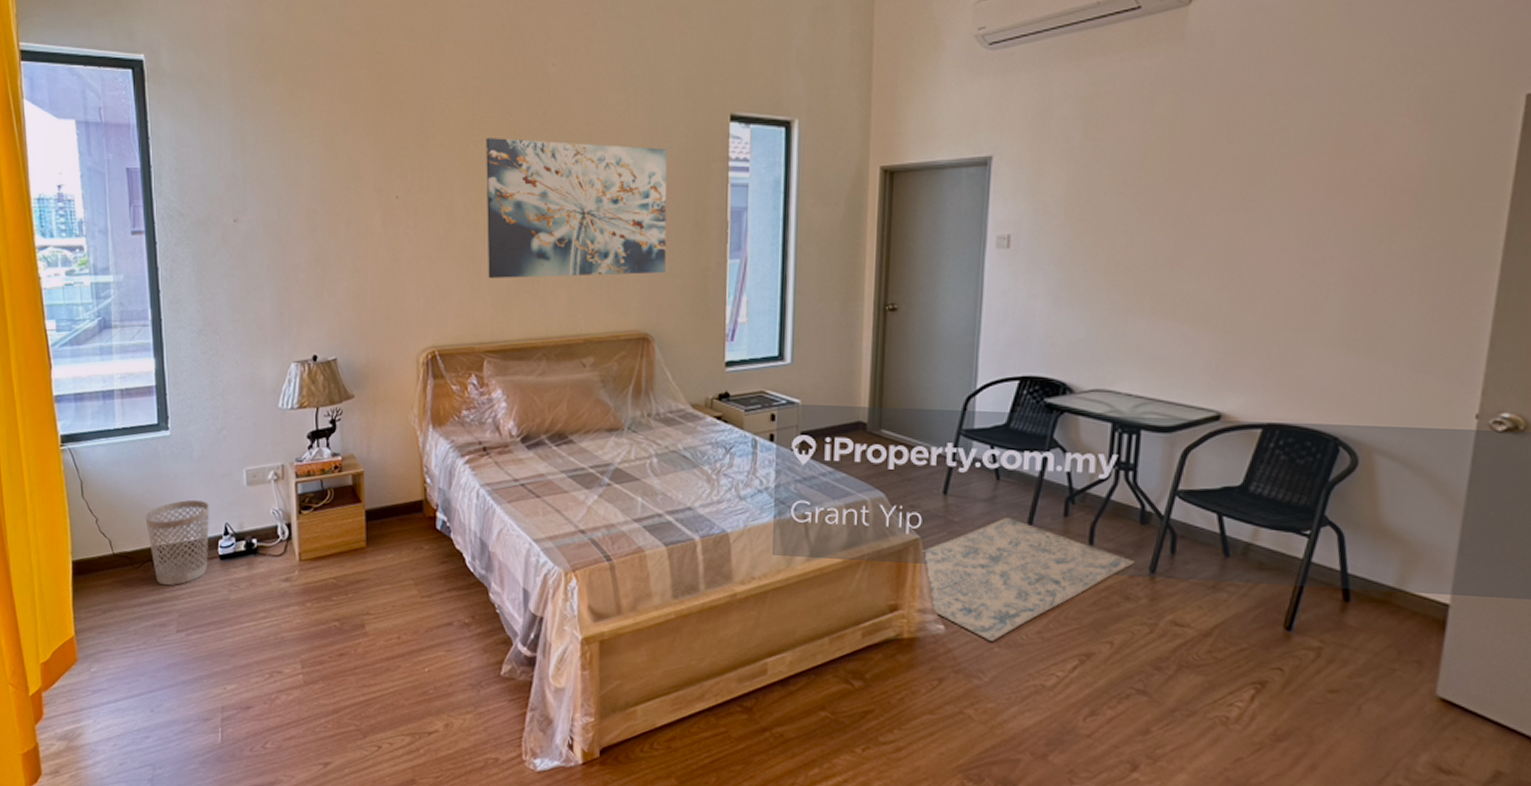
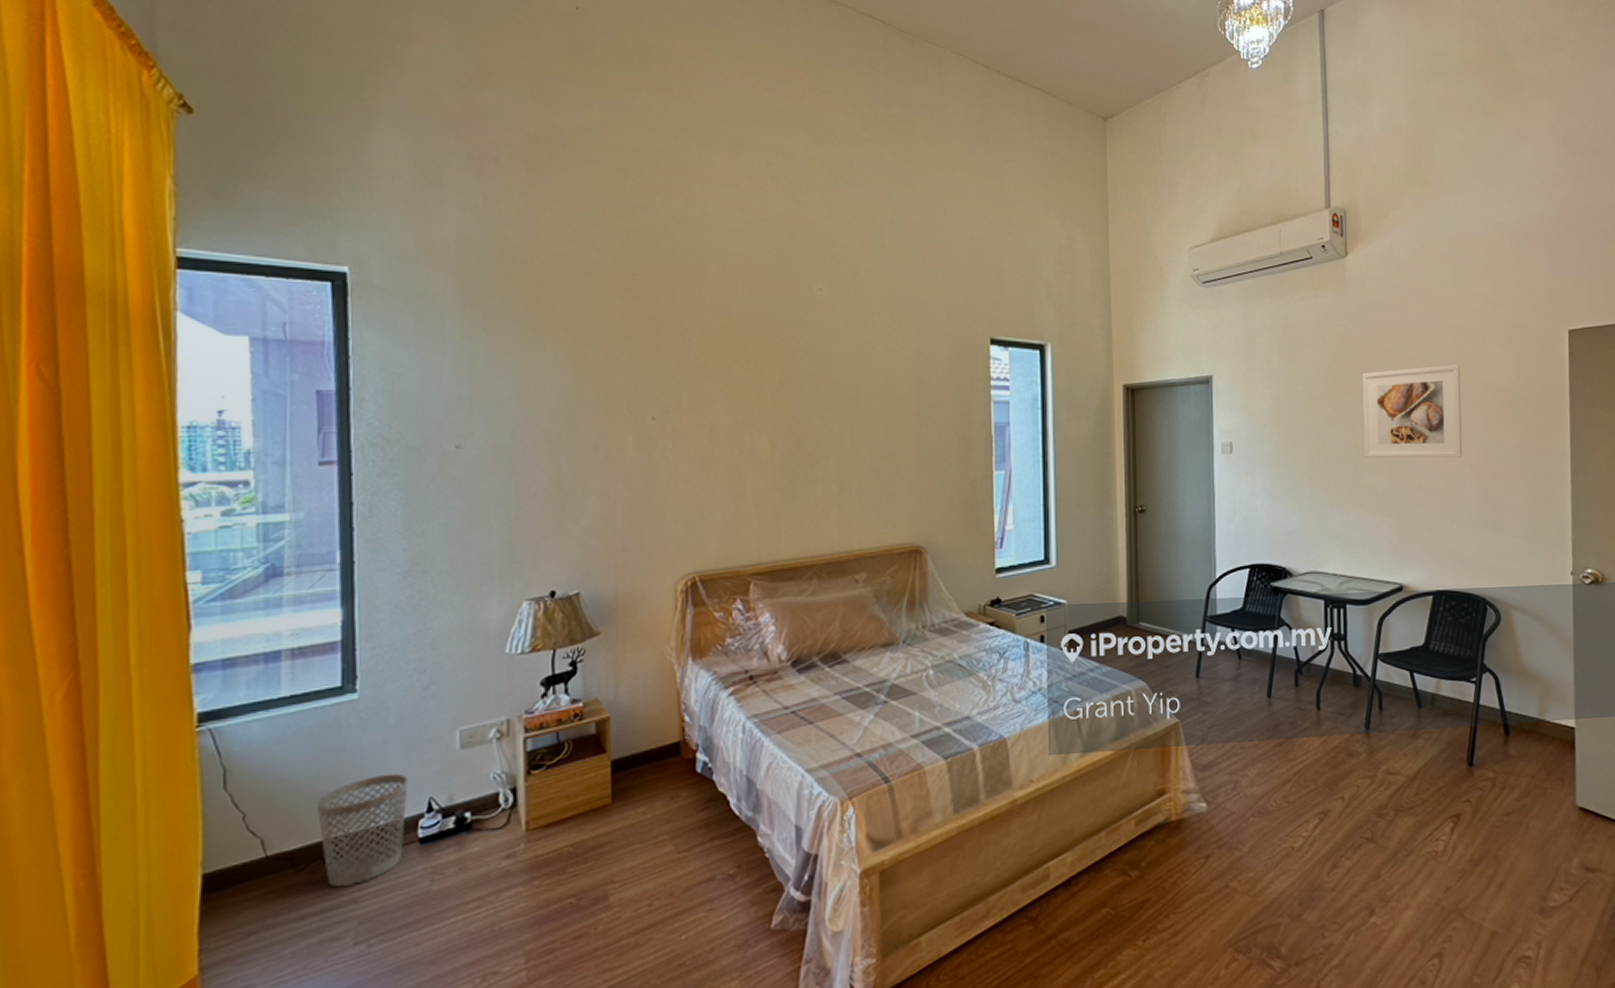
wall art: present [486,138,667,279] -> none [751,359,935,499]
rug: present [923,518,1136,642] -> none [1182,694,1354,813]
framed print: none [1185,142,1344,262] -> present [1362,365,1463,458]

